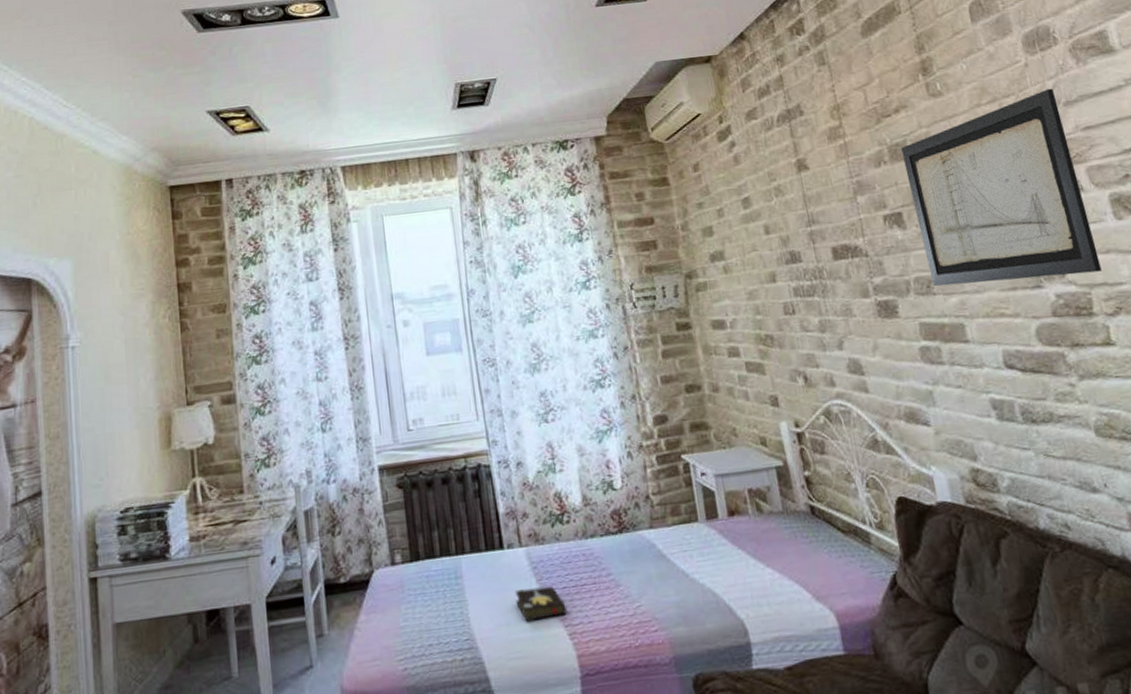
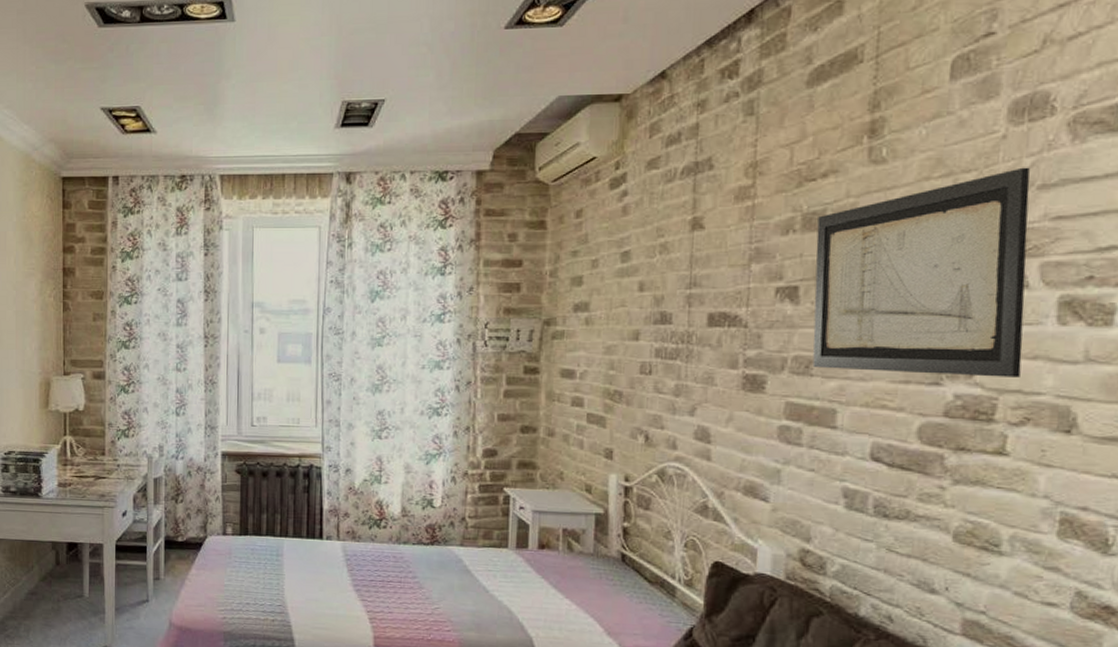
hardback book: present [514,585,567,622] -> none [326,574,371,603]

